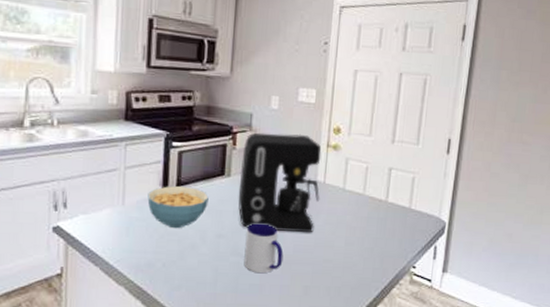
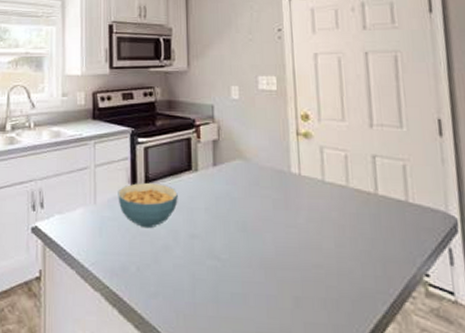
coffee maker: present [238,132,322,233] -> none [207,123,296,233]
mug: present [244,223,284,274] -> none [220,222,266,281]

